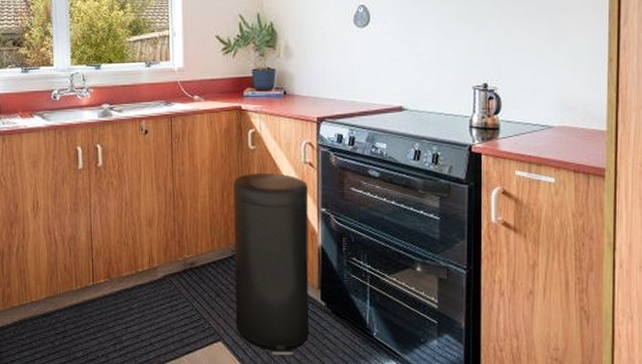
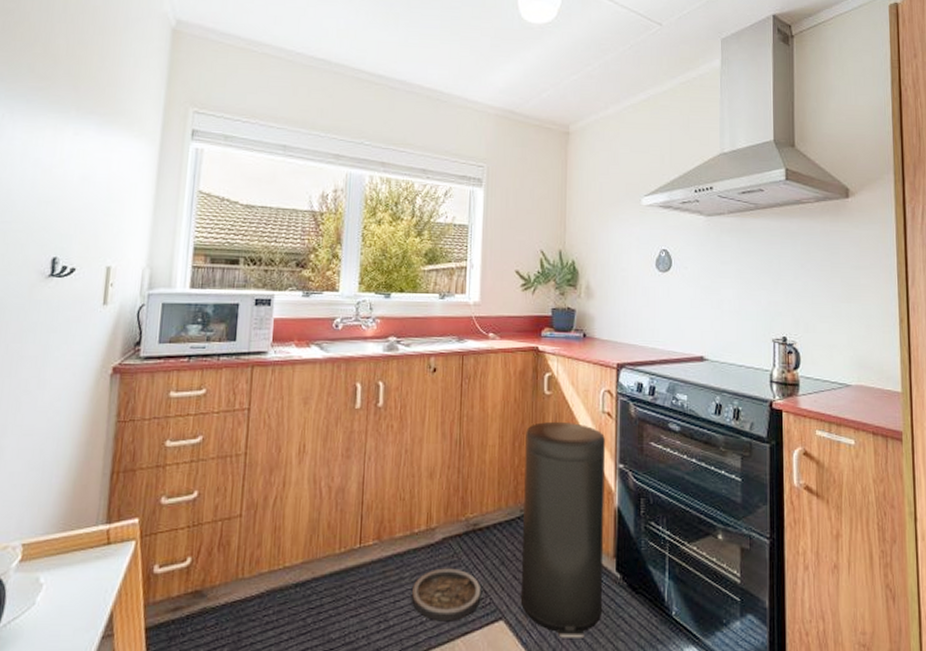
pet bowl: none [140,300,201,343] -> present [411,568,482,622]

